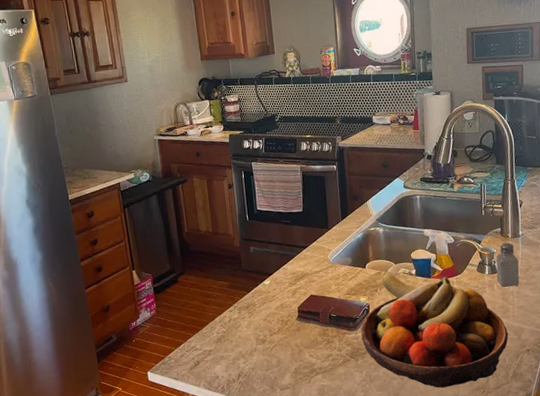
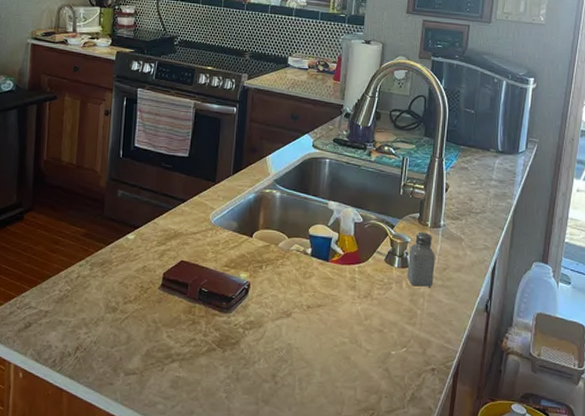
fruit bowl: present [361,272,509,388] -> none [234,246,412,402]

